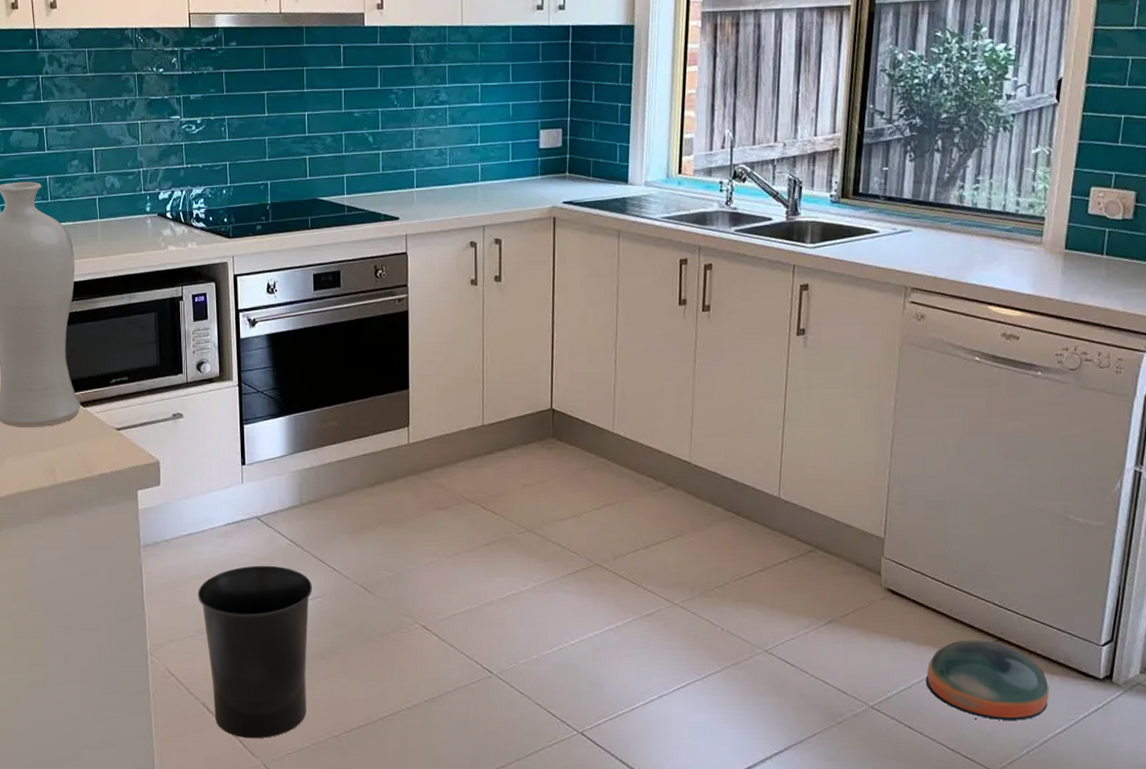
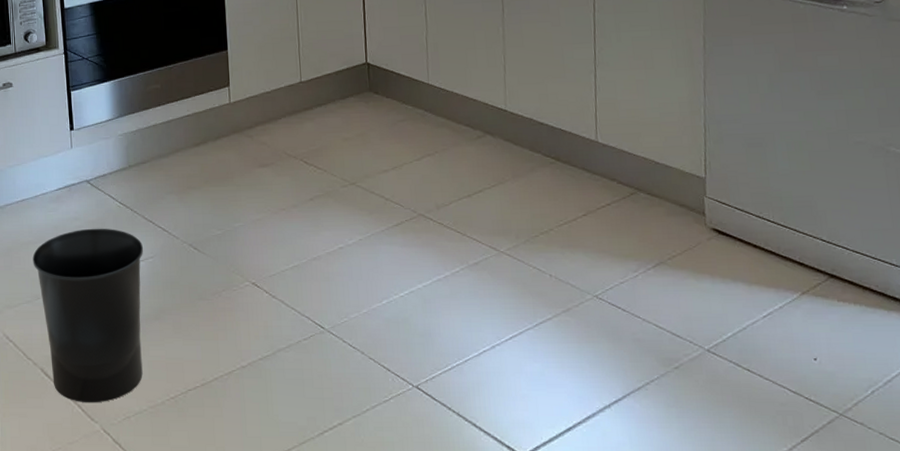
pet bowl: present [925,640,1049,720] -> none [760,277,889,359]

